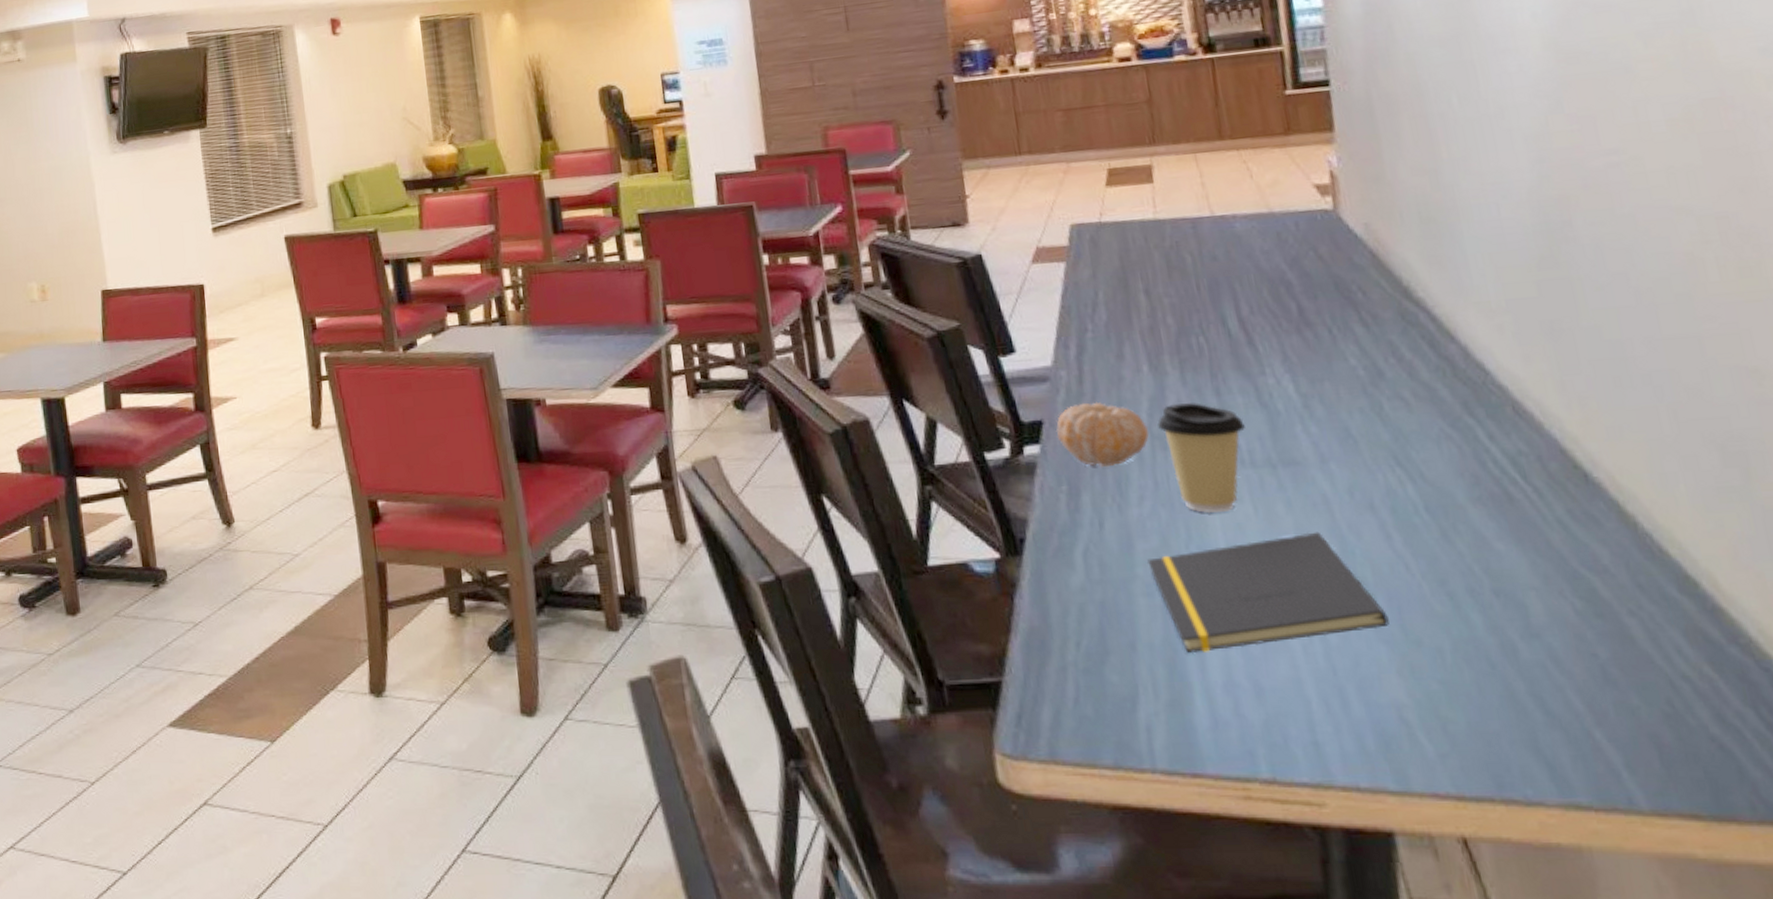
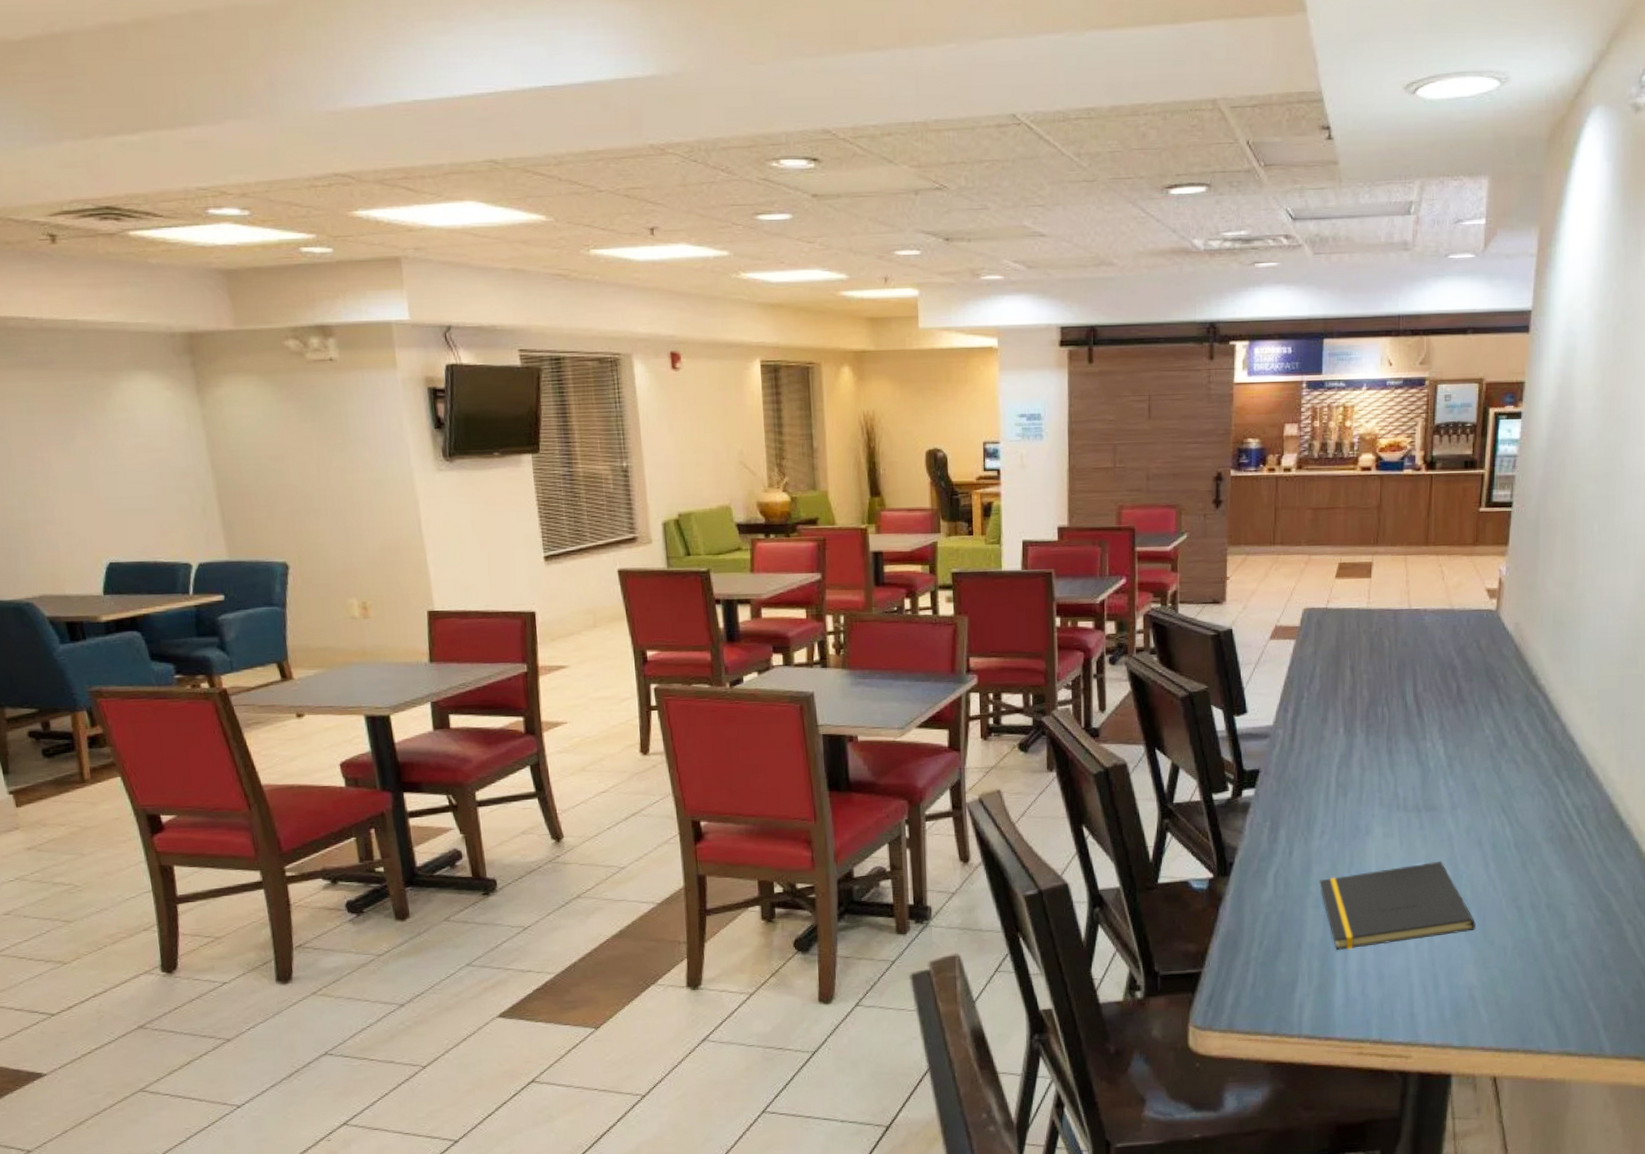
fruit: present [1055,401,1150,468] -> none [1268,756,1336,809]
coffee cup: present [1157,403,1245,514] -> none [1343,759,1405,846]

